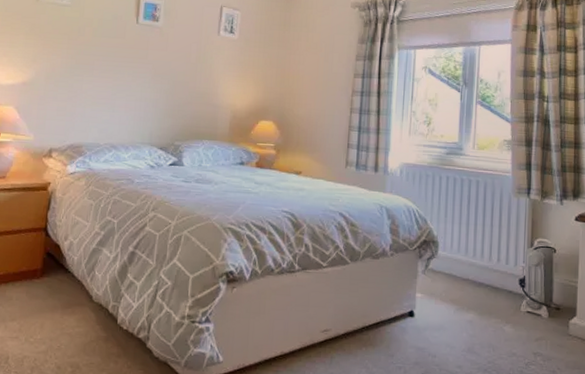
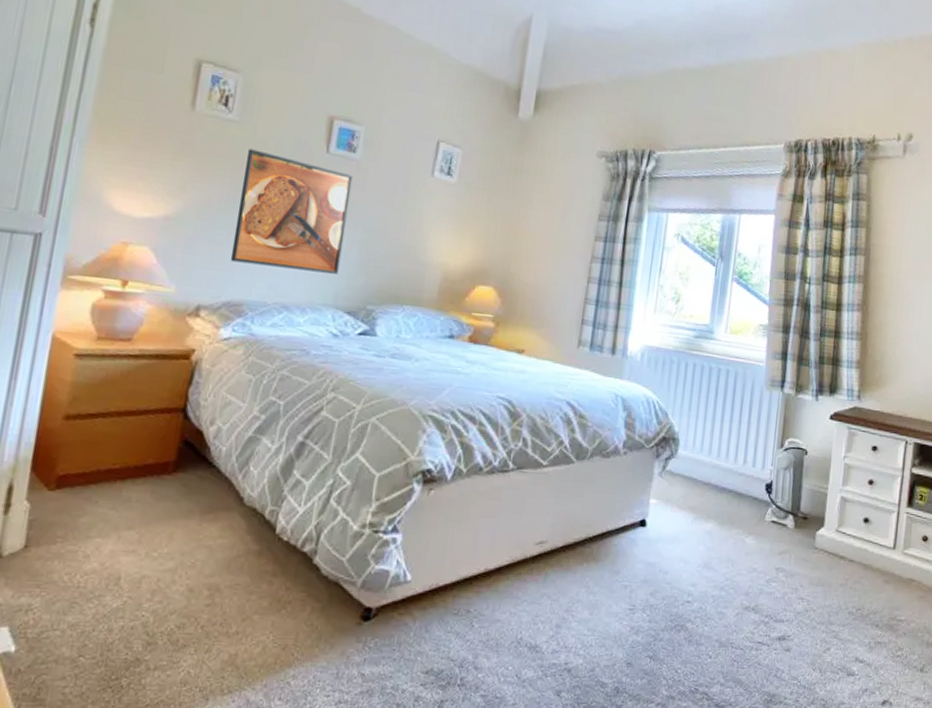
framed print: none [71,25,158,119] -> present [230,149,353,274]

